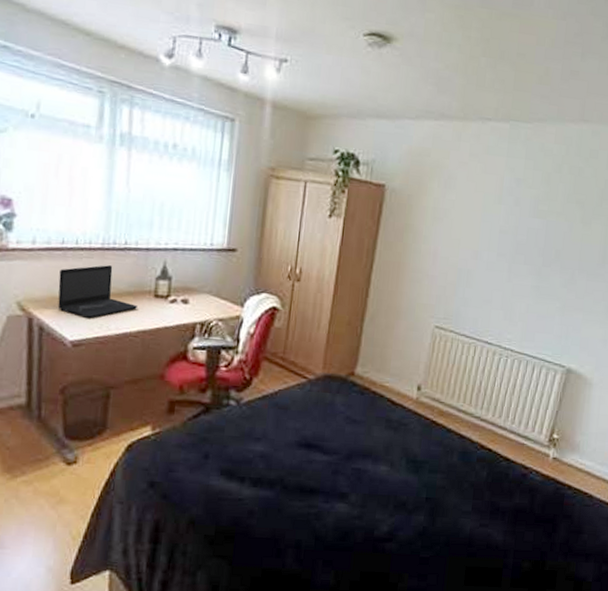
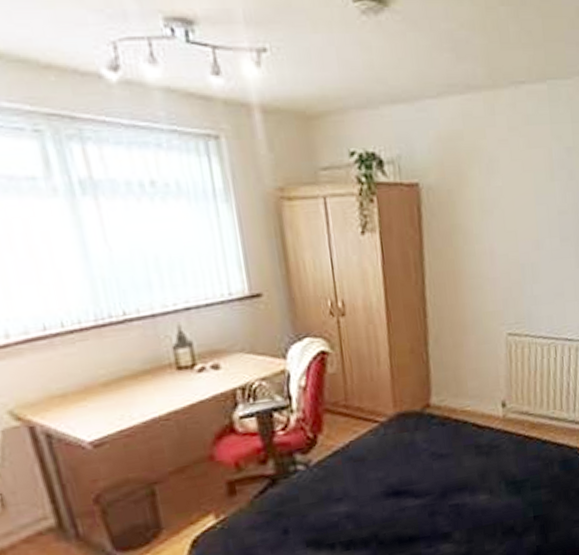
laptop: present [58,265,137,318] -> none [51,344,160,412]

